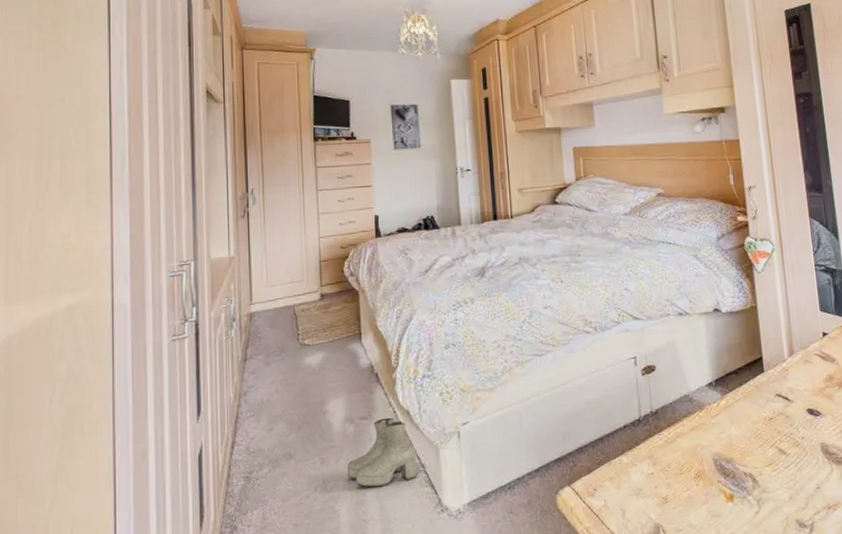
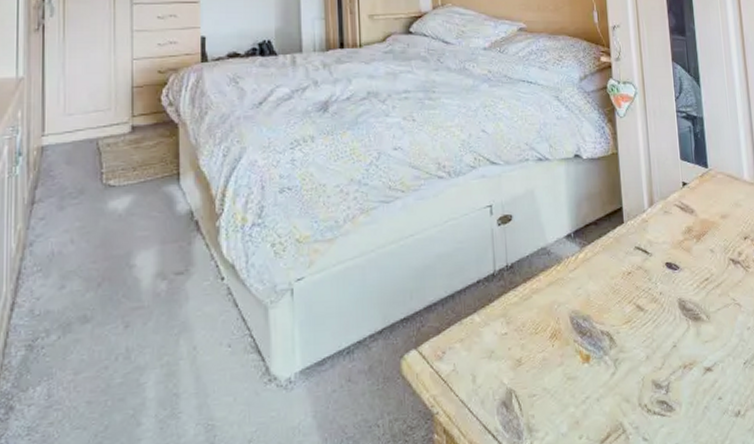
boots: present [347,417,418,488] -> none [156,272,242,355]

